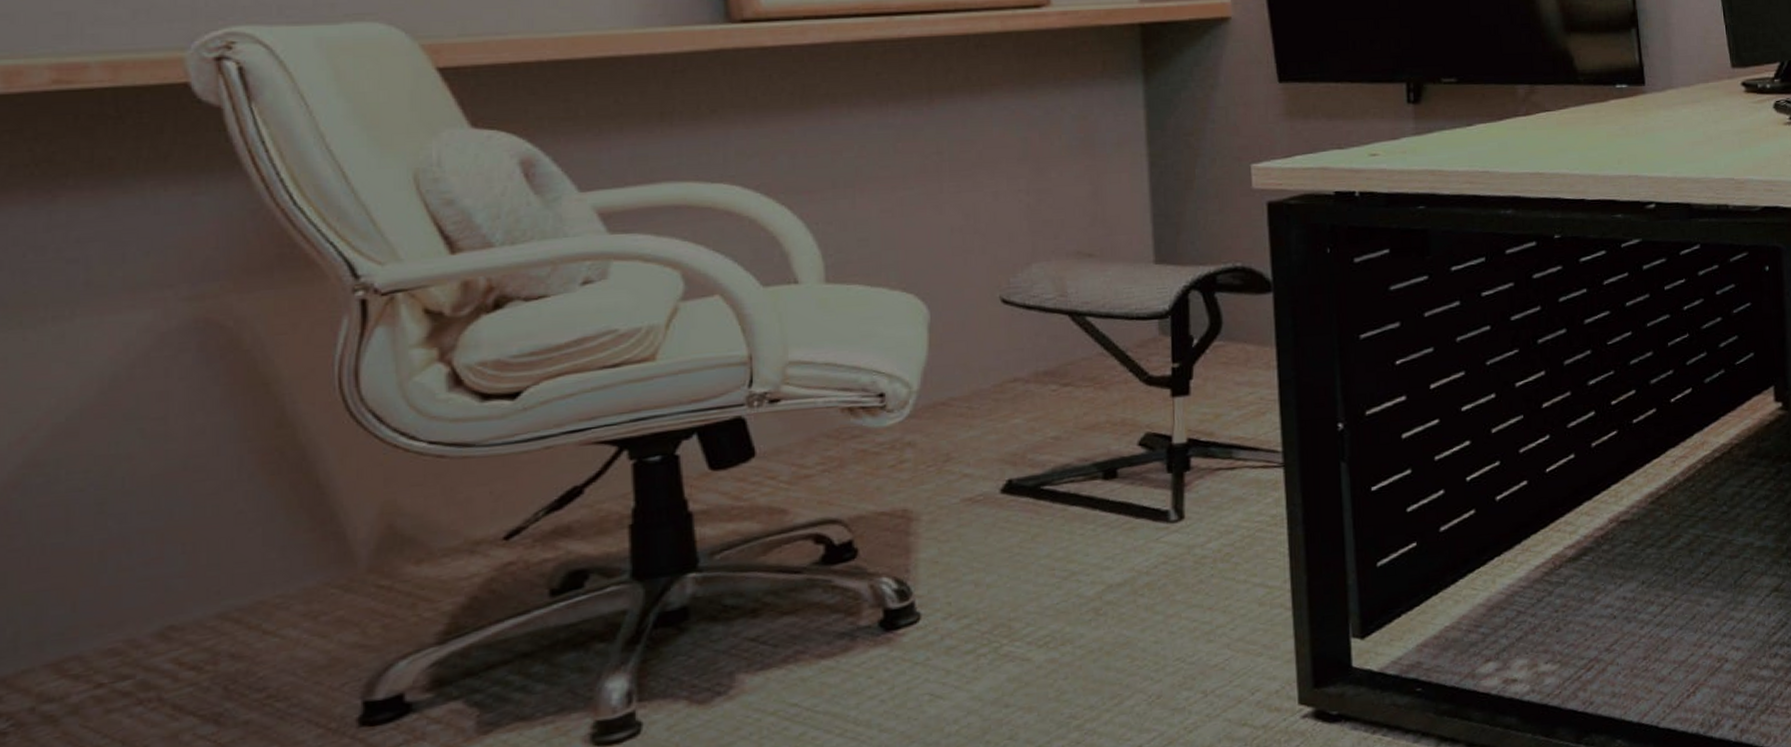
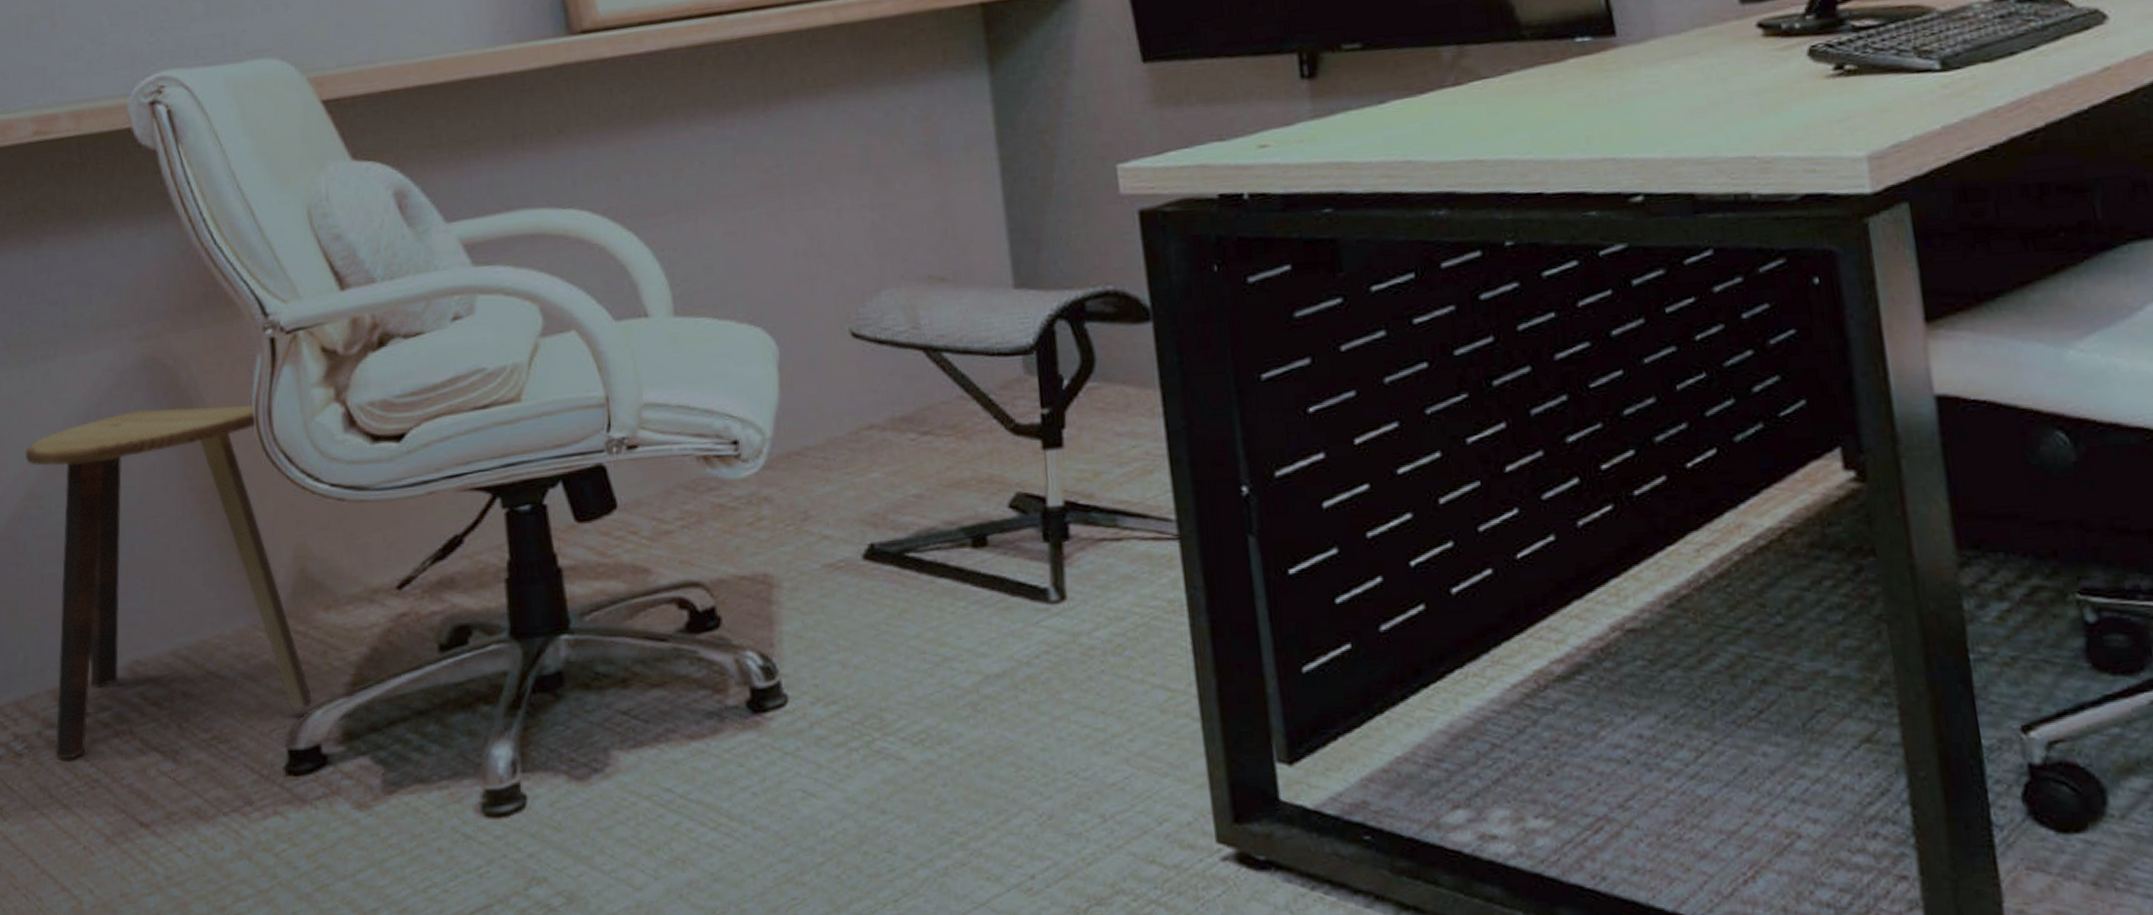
stool: none [26,365,397,734] -> present [26,404,314,760]

